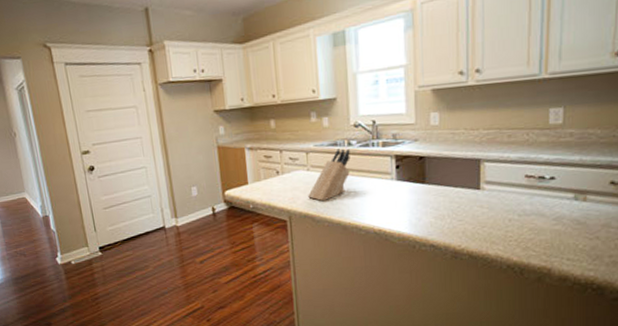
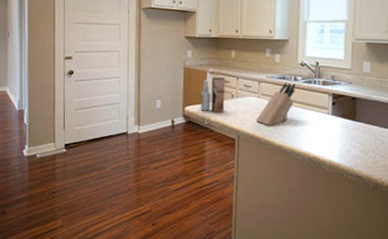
spray bottle: none [240,152,271,194] -> present [200,77,226,113]

